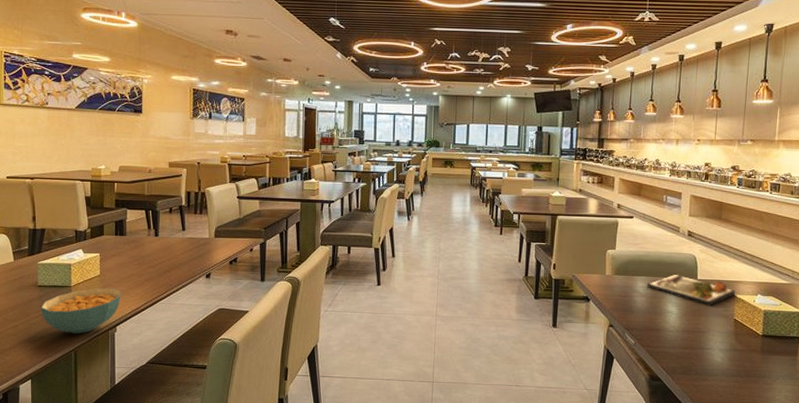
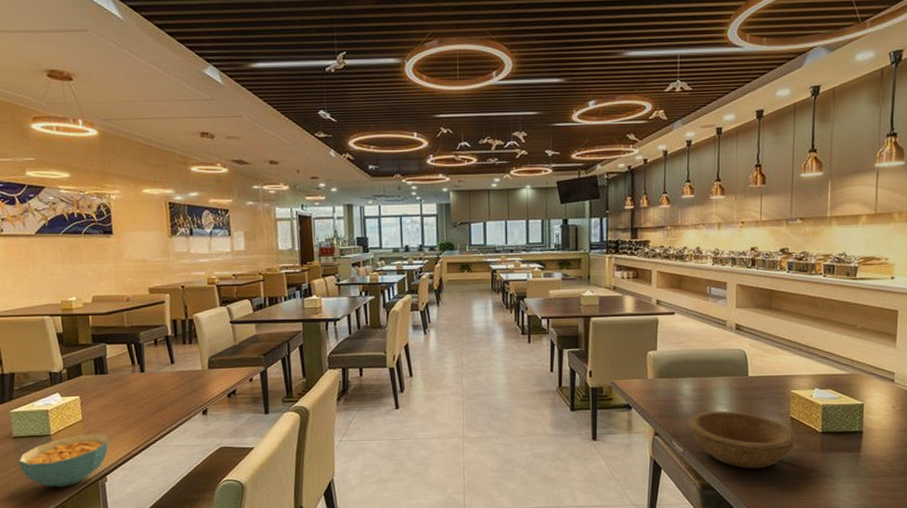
bowl: none [641,308,739,365] -> present [689,410,797,470]
dinner plate: present [646,274,736,306] -> none [693,372,791,405]

